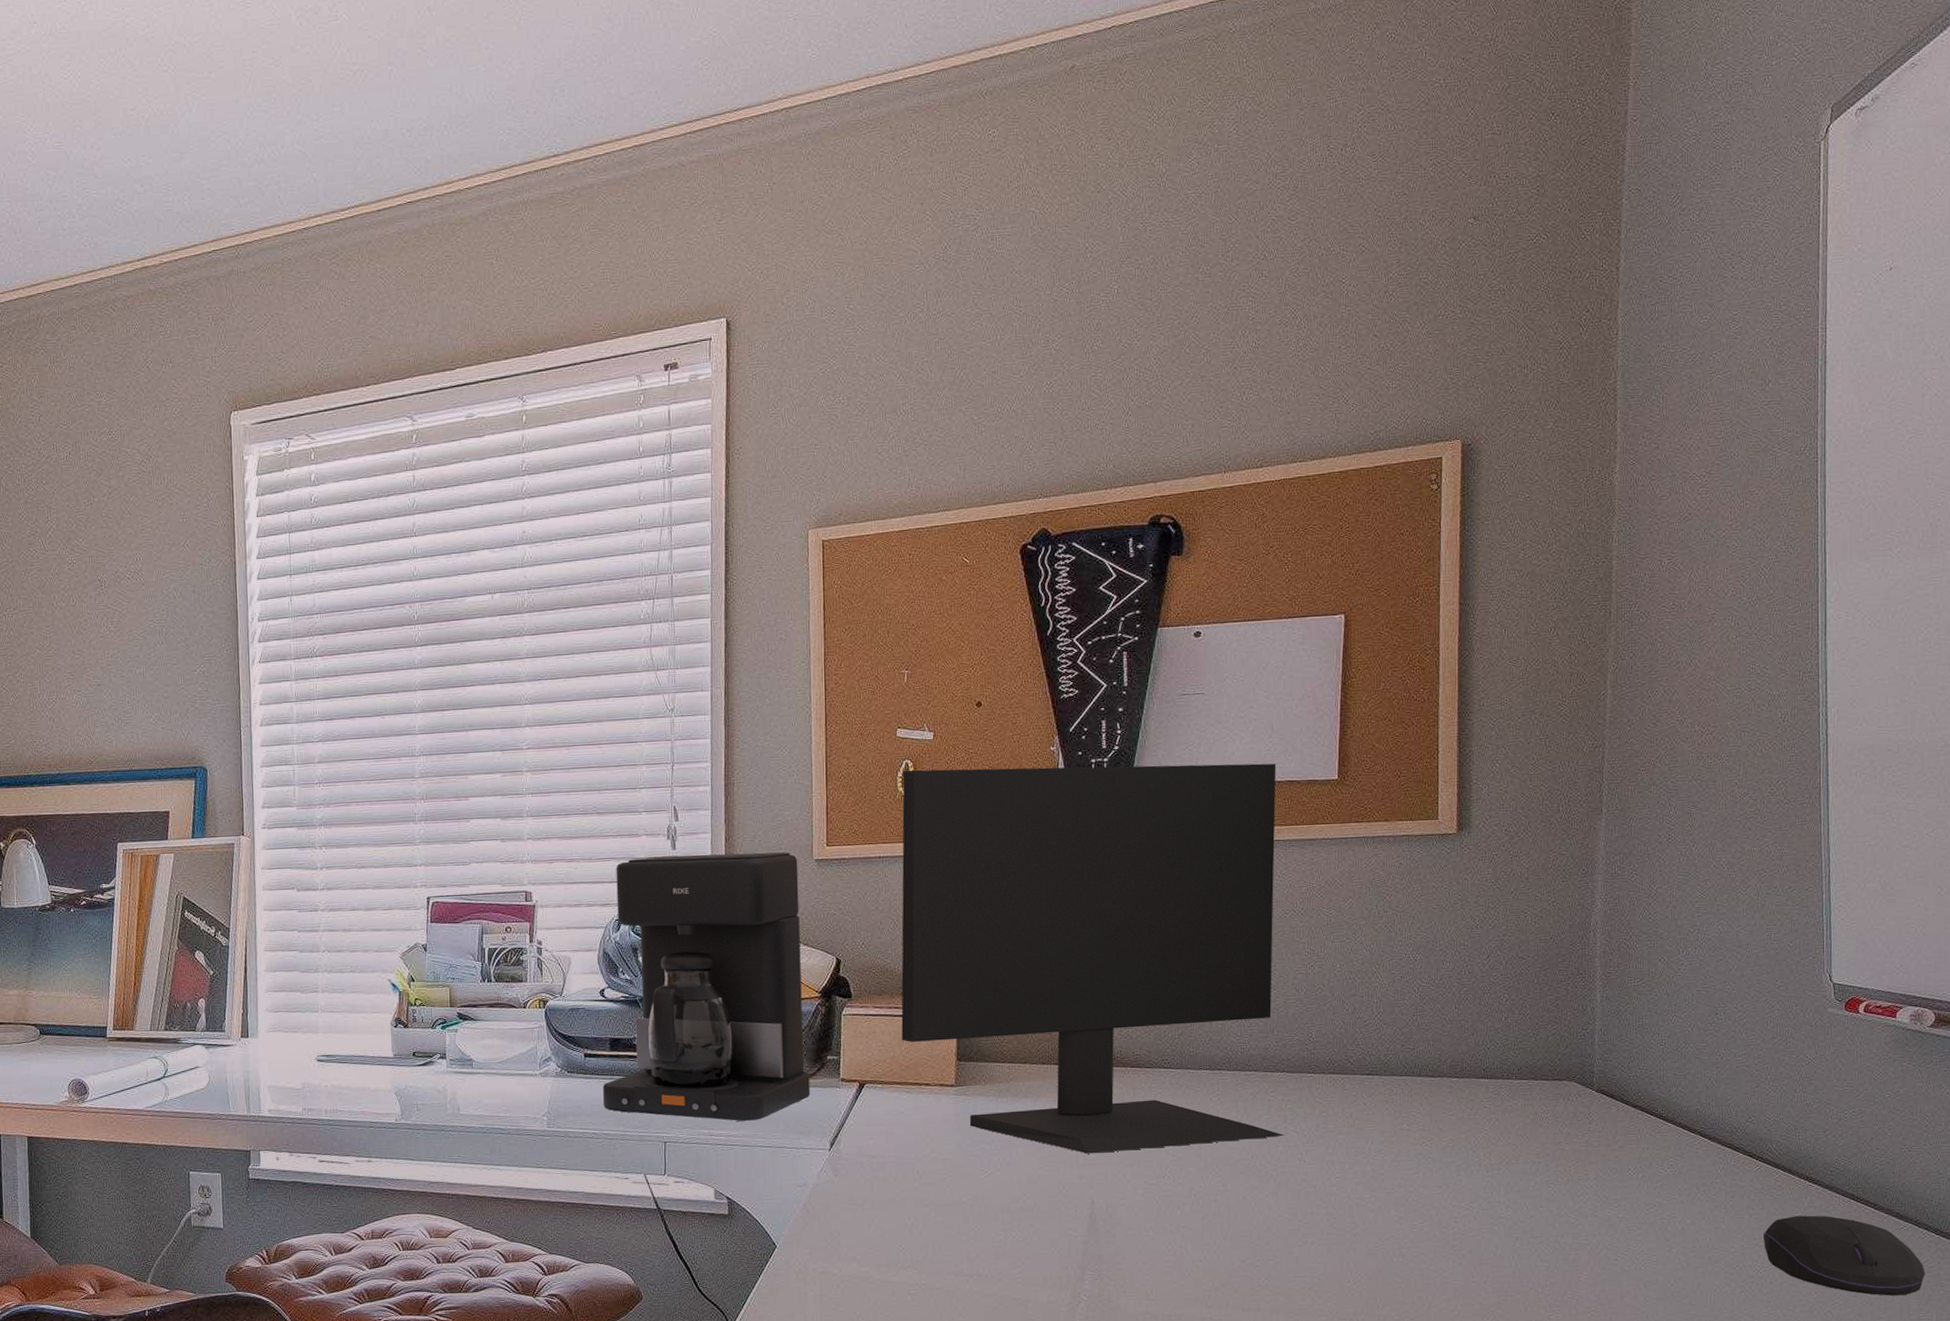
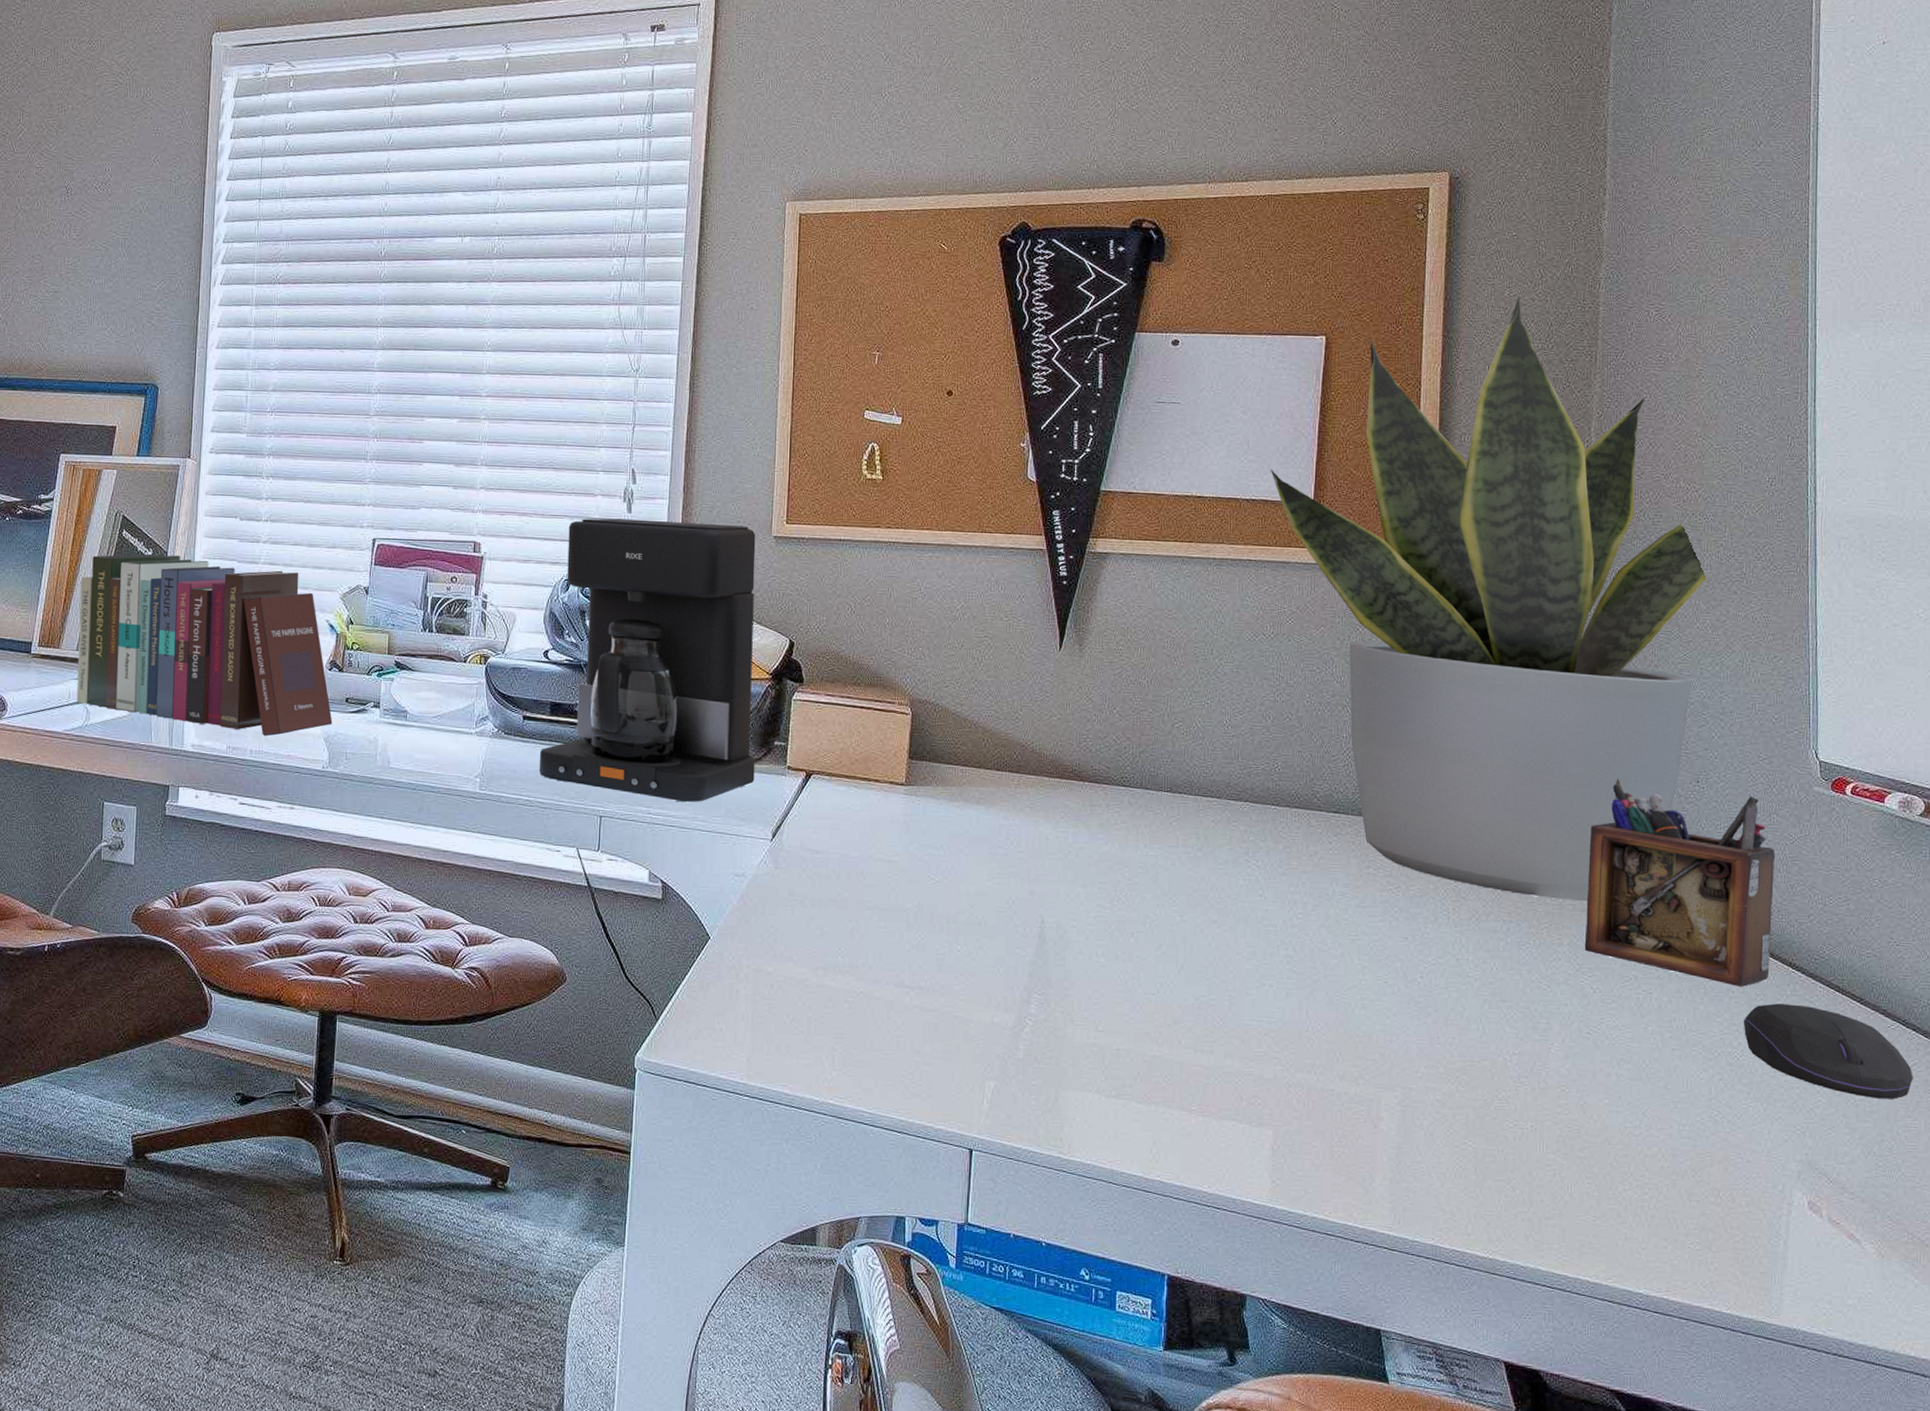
books: none [148,930,402,1095] -> present [76,553,333,736]
computer monitor: present [901,763,1285,1154] -> none [853,453,1251,870]
potted plant: none [1295,554,1722,1137] -> present [1270,293,1707,902]
desk organizer: none [1610,1018,1792,1204] -> present [1584,779,1776,987]

